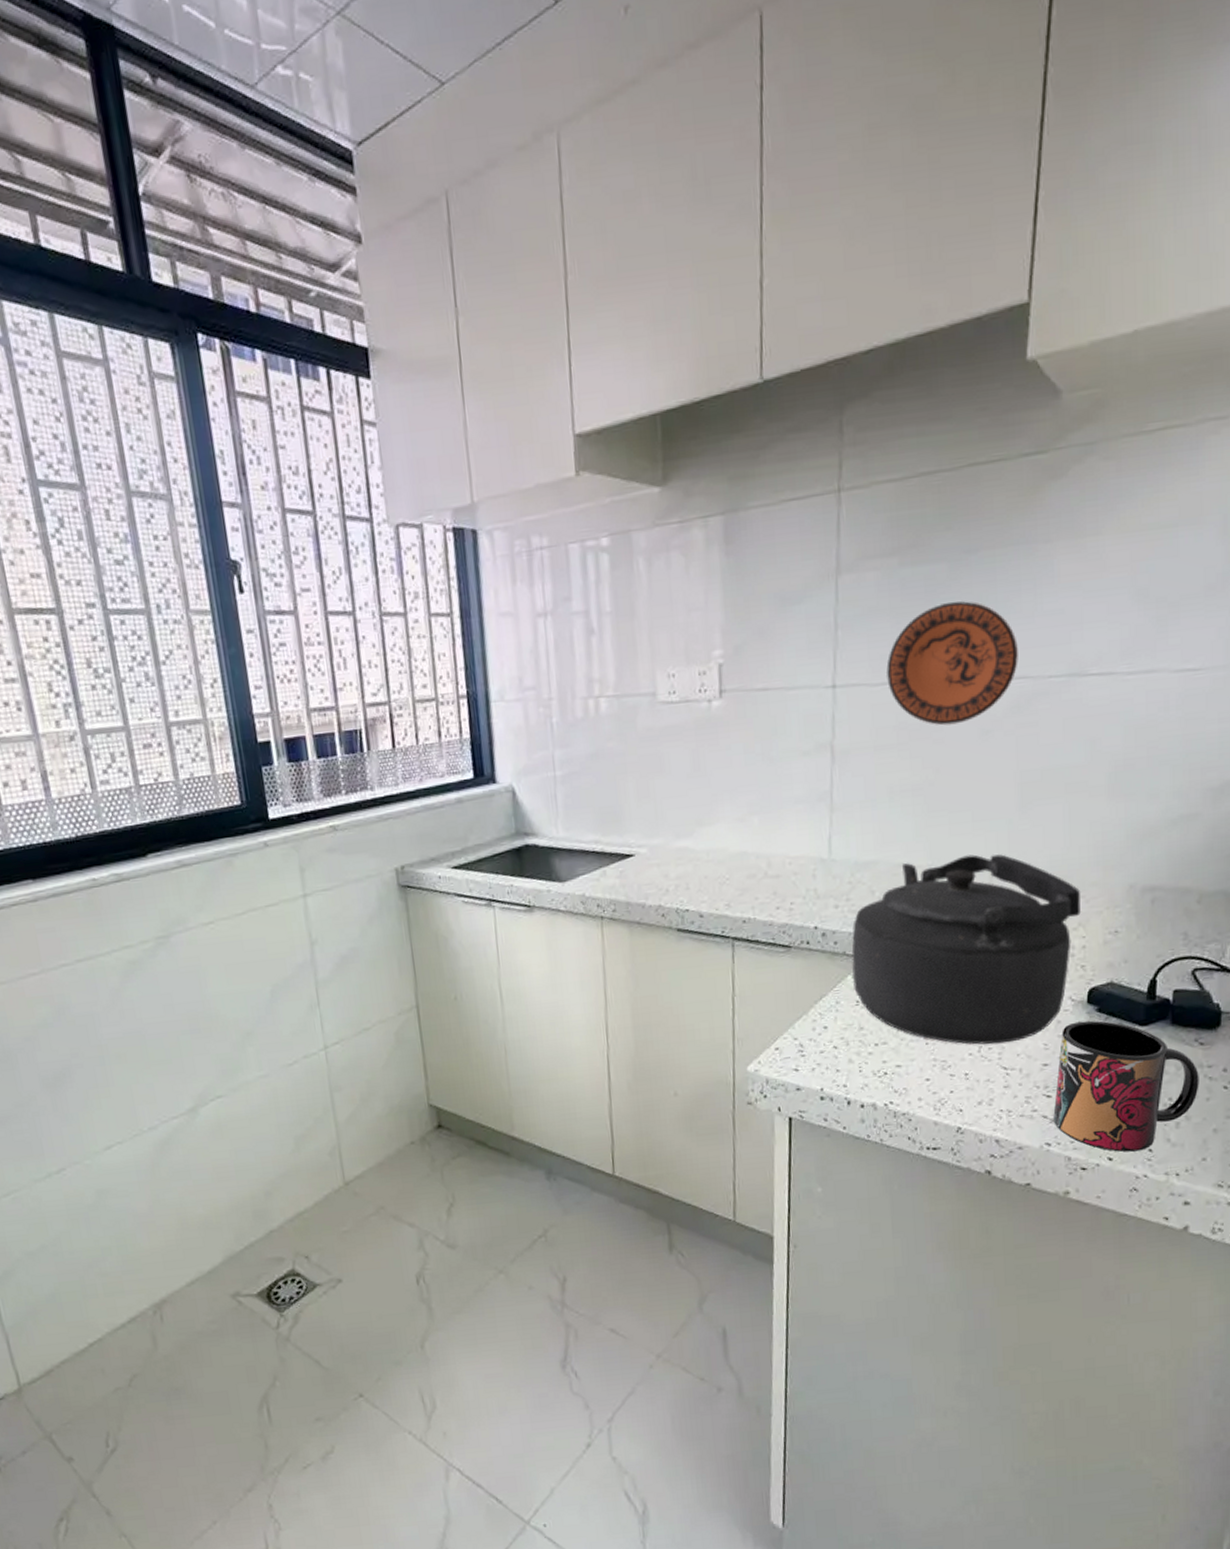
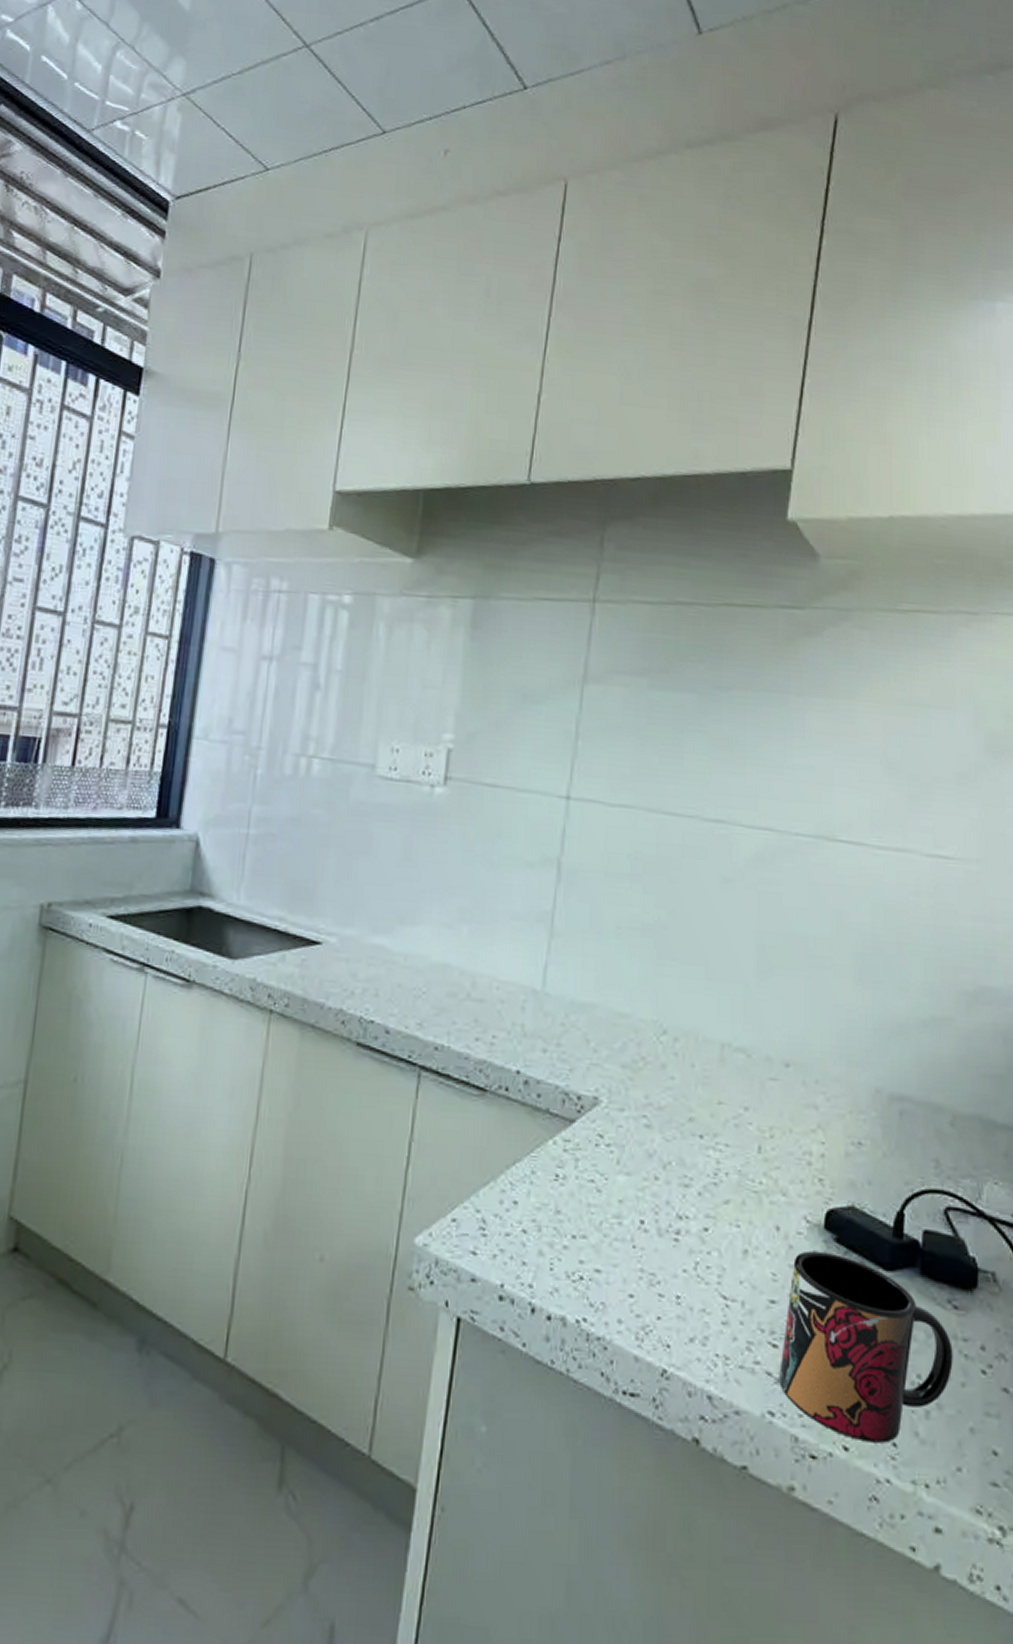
kettle: present [851,854,1082,1045] -> none [553,1014,822,1264]
decorative plate: present [886,601,1018,726] -> none [625,735,765,866]

